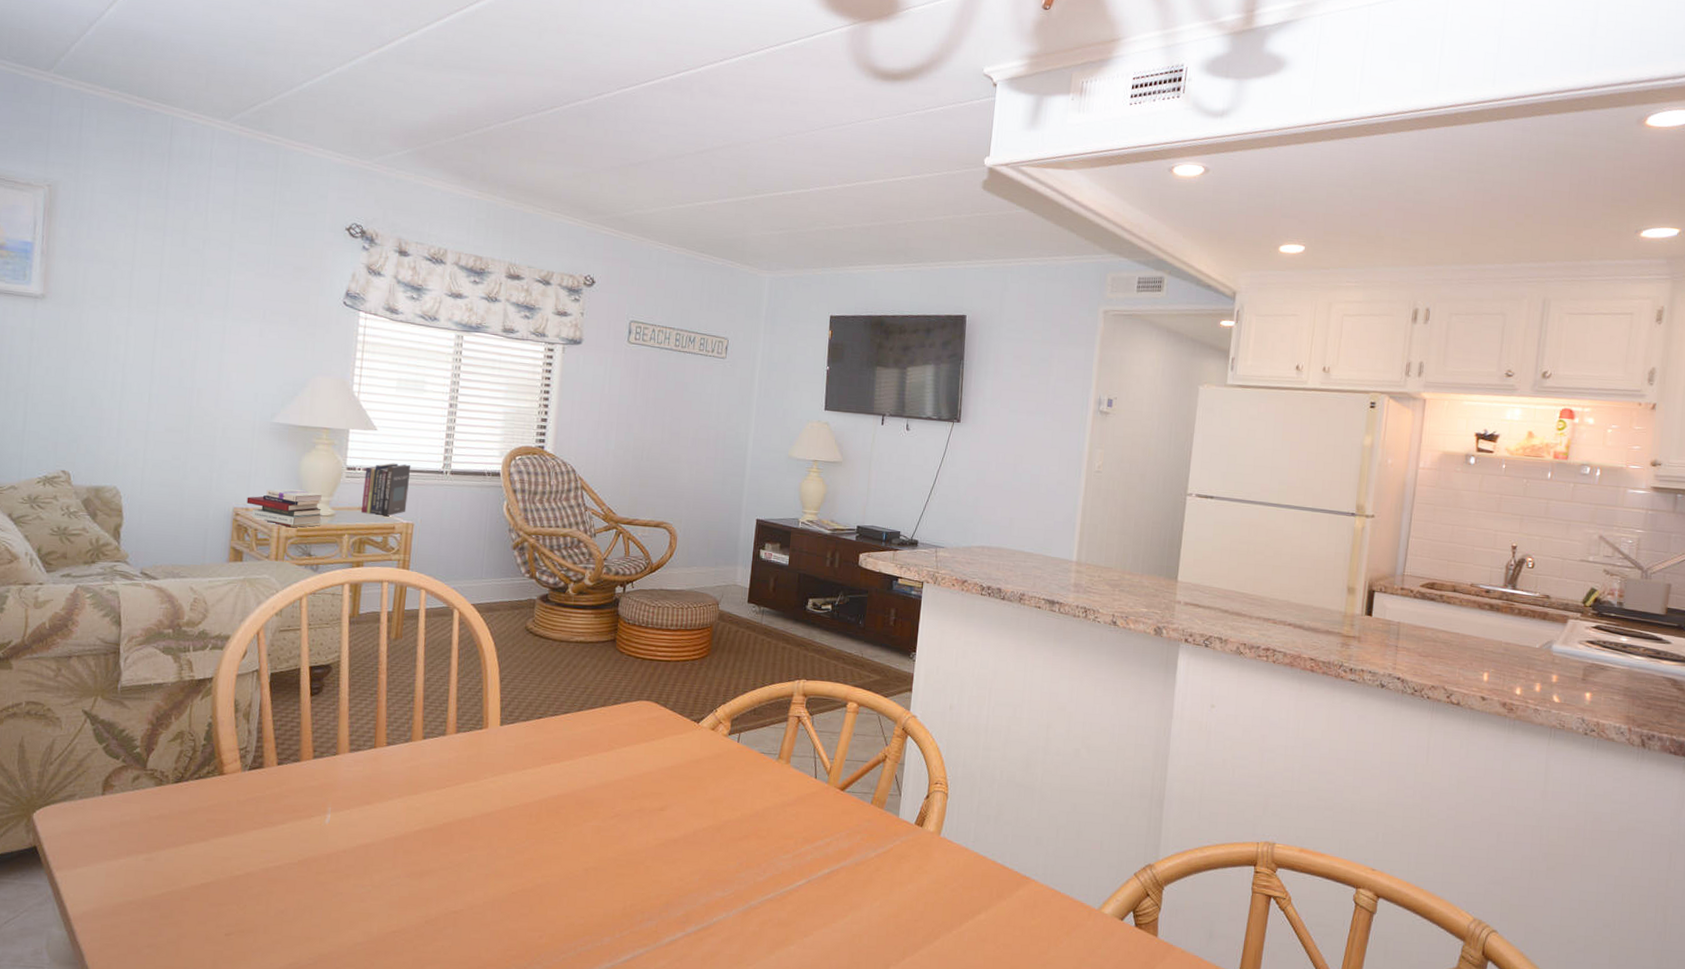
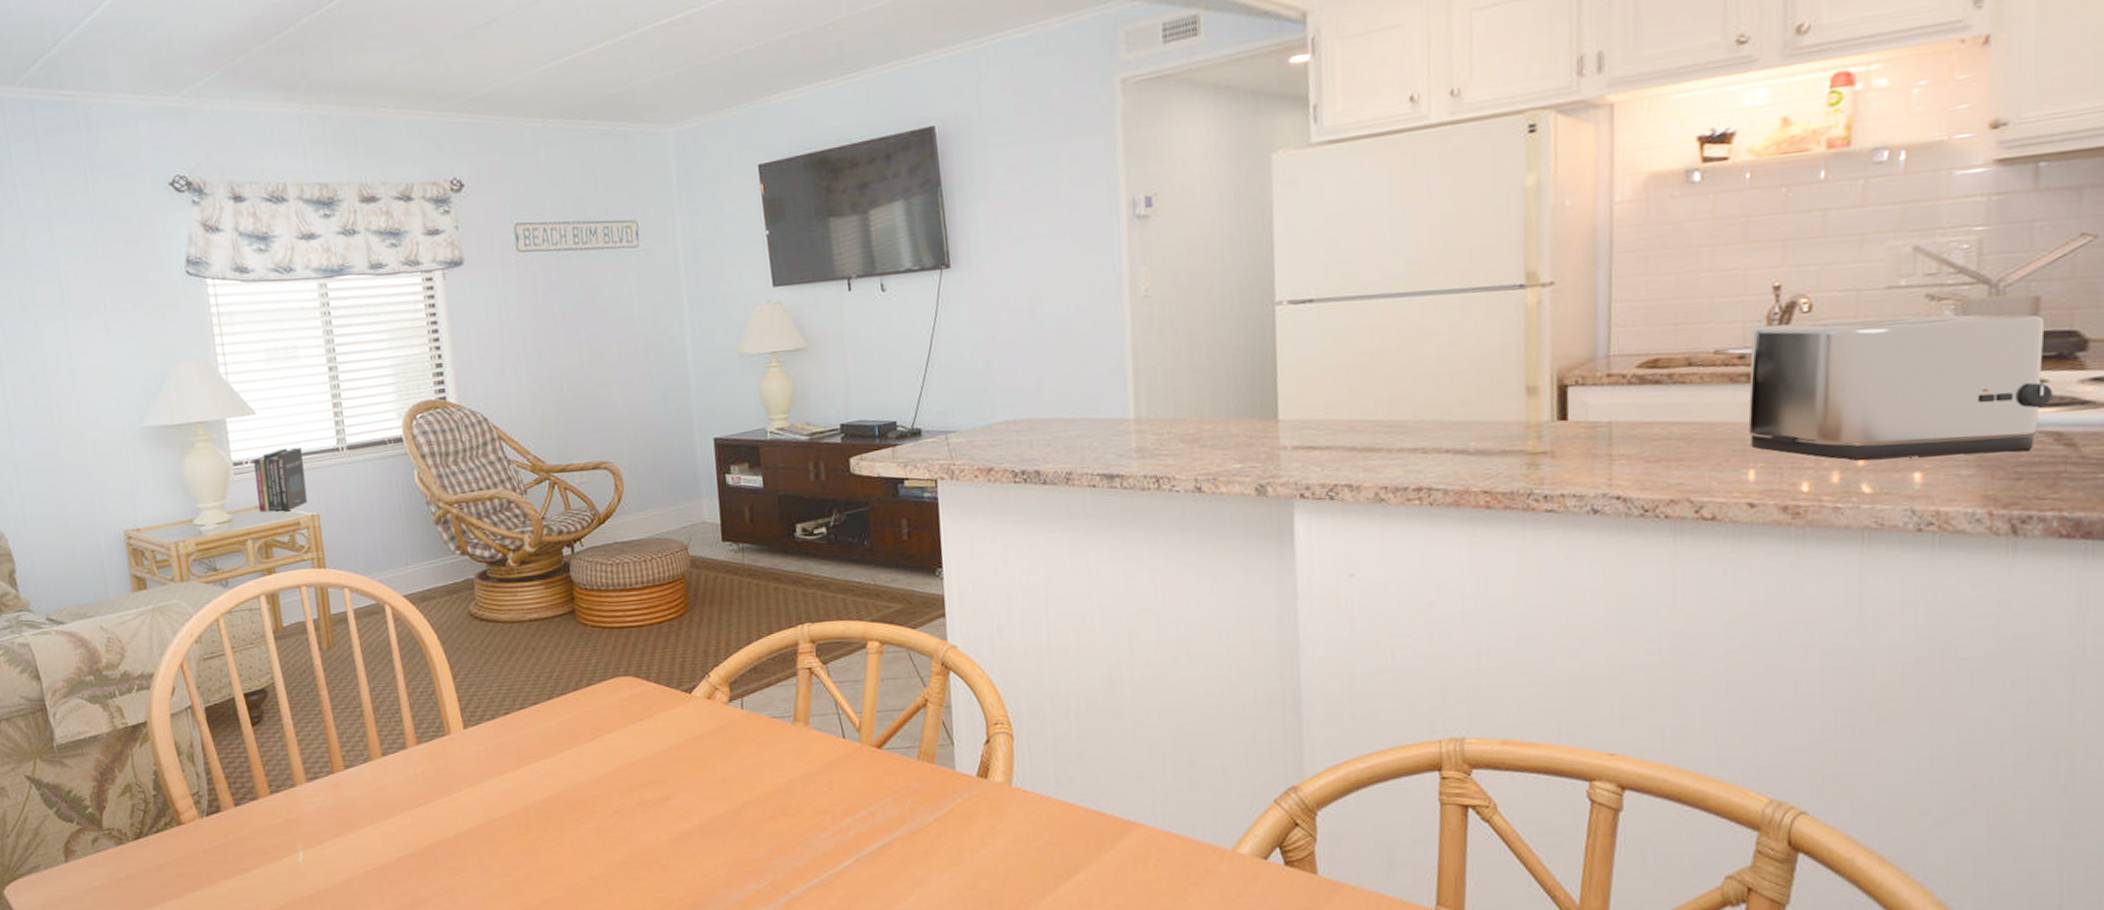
books: present [246,488,323,528] -> none [135,497,220,543]
toaster: none [1487,572,1673,690] -> present [1748,314,2053,462]

